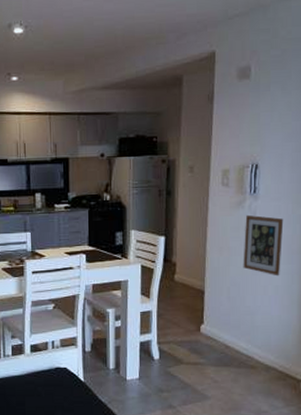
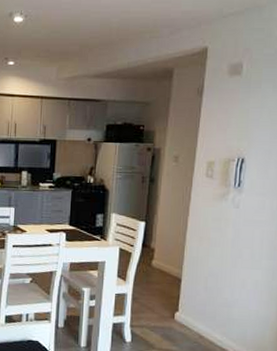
picture frame: present [243,214,284,276] -> none [222,207,268,271]

